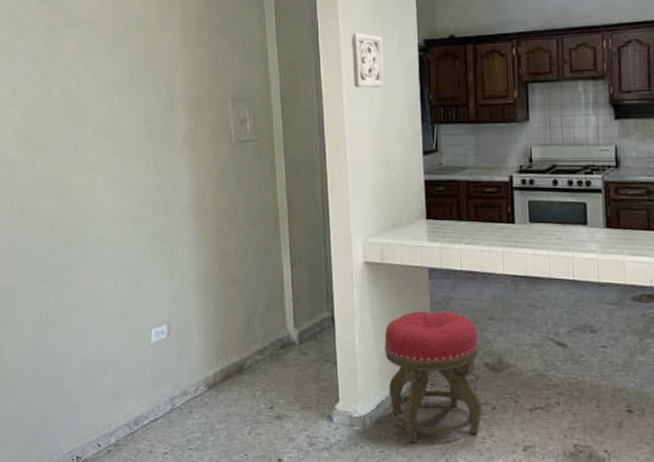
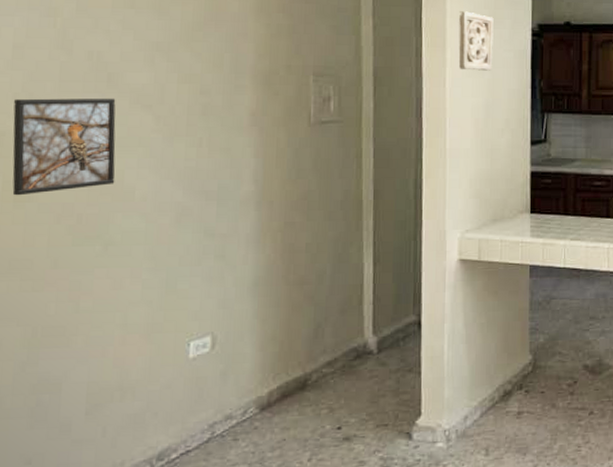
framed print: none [15,128,88,210] -> present [12,98,116,196]
stool: present [384,311,483,443] -> none [477,311,580,456]

